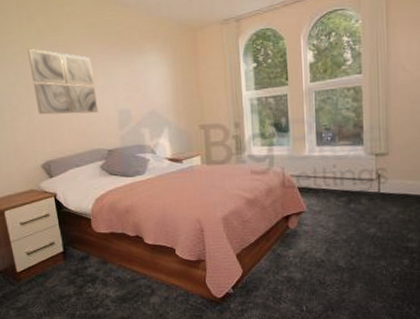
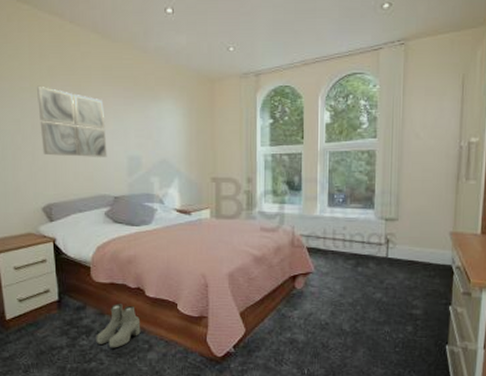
boots: none [101,252,143,294] -> present [96,304,141,348]

